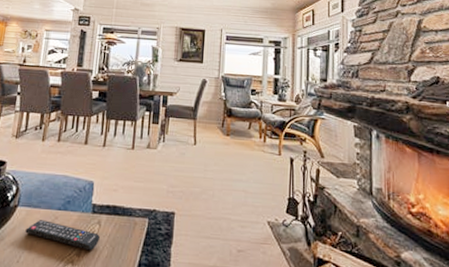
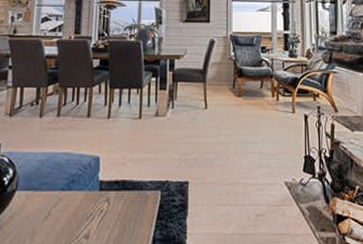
remote control: present [25,220,100,250] -> none [26,203,109,230]

